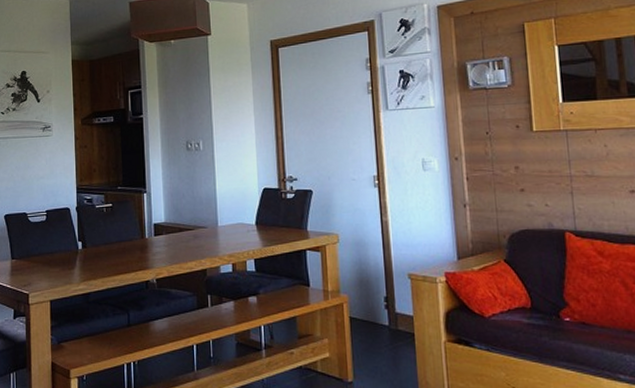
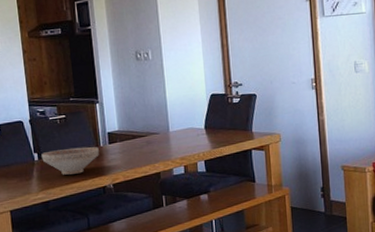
decorative bowl: none [85,237,144,266] -> present [41,146,99,175]

